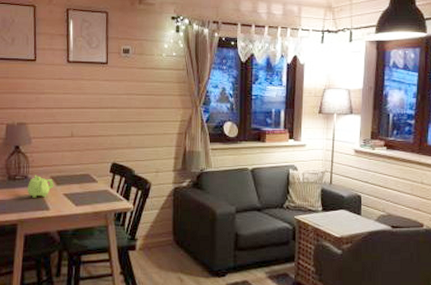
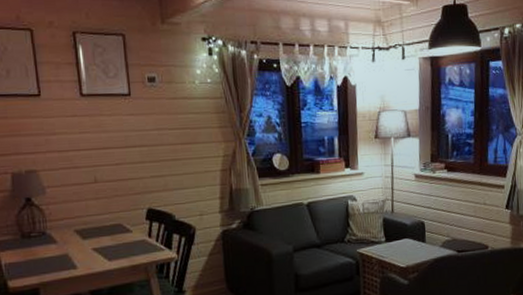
teapot: present [27,175,54,198] -> none [46,229,80,256]

